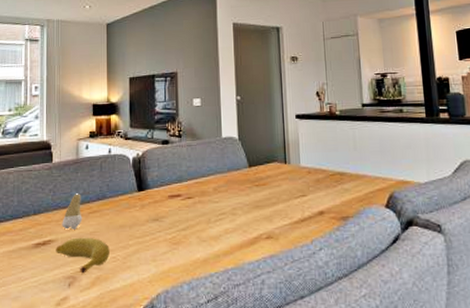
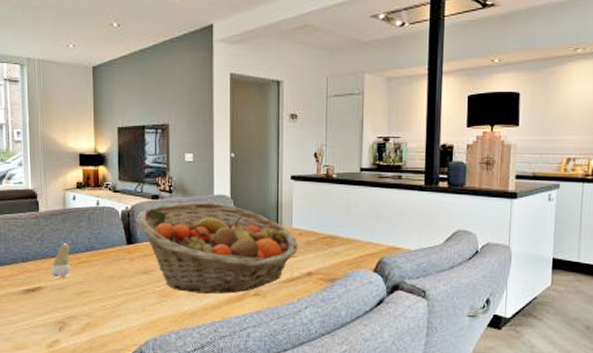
banana: present [56,237,110,274] -> none [45,286,99,320]
fruit basket: none [146,145,308,239] -> present [136,202,299,294]

